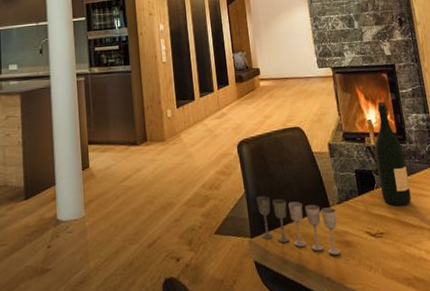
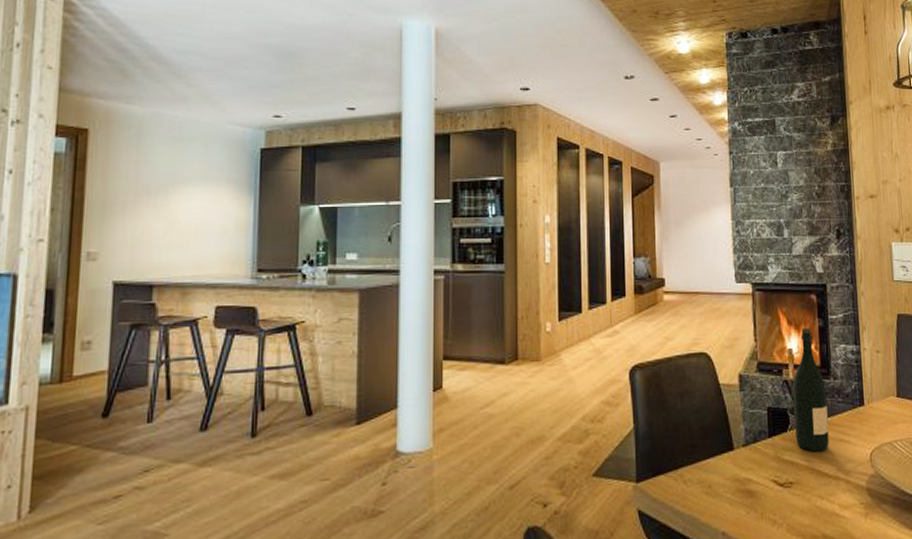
wine glass: present [256,196,341,255] -> none [647,433,742,506]

